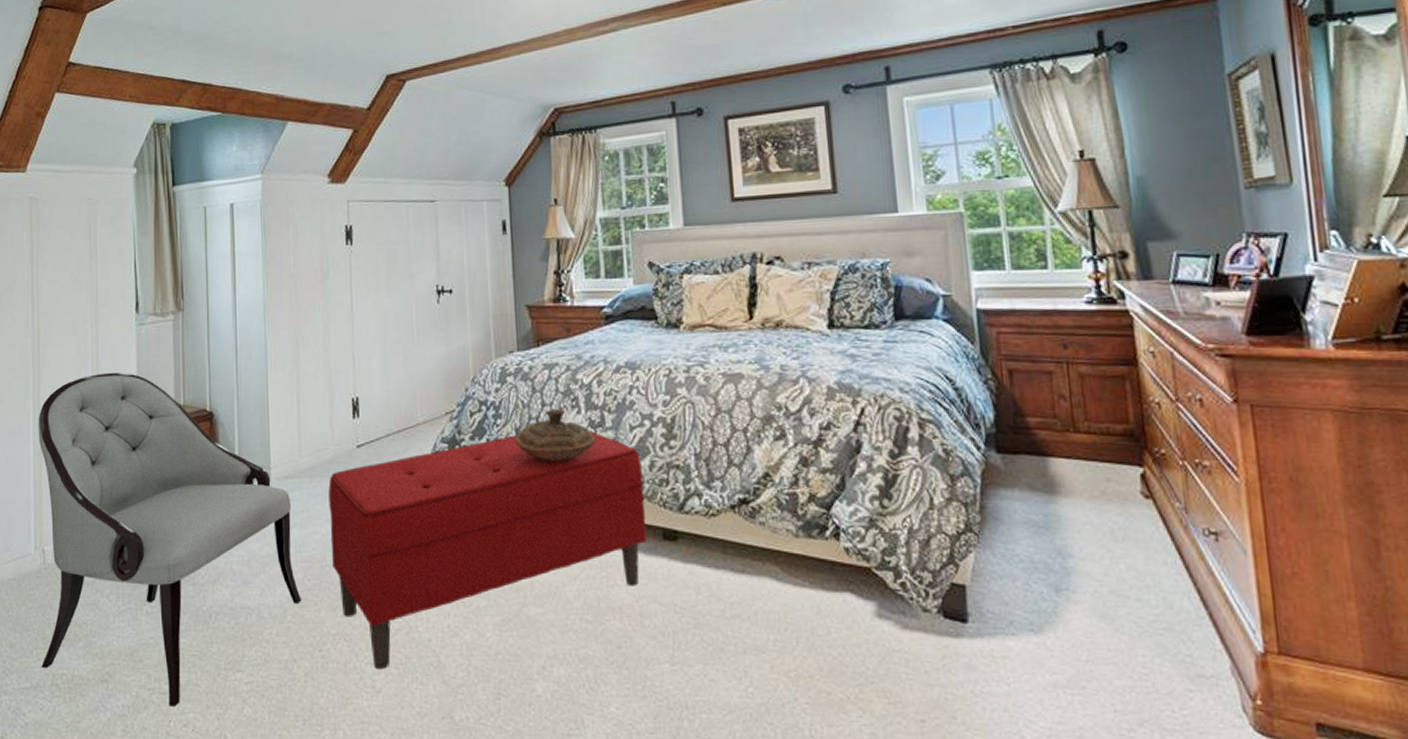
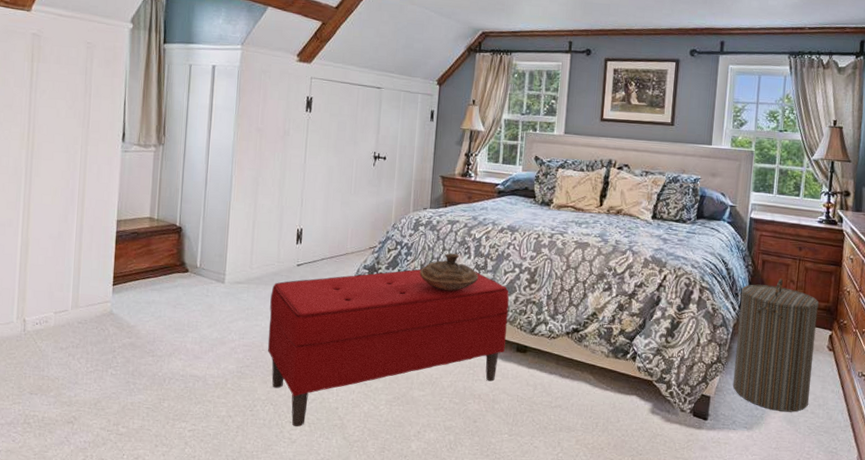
armchair: present [38,372,302,707] -> none [16,186,240,444]
laundry hamper: none [983,394,1128,601] -> present [732,279,819,412]

